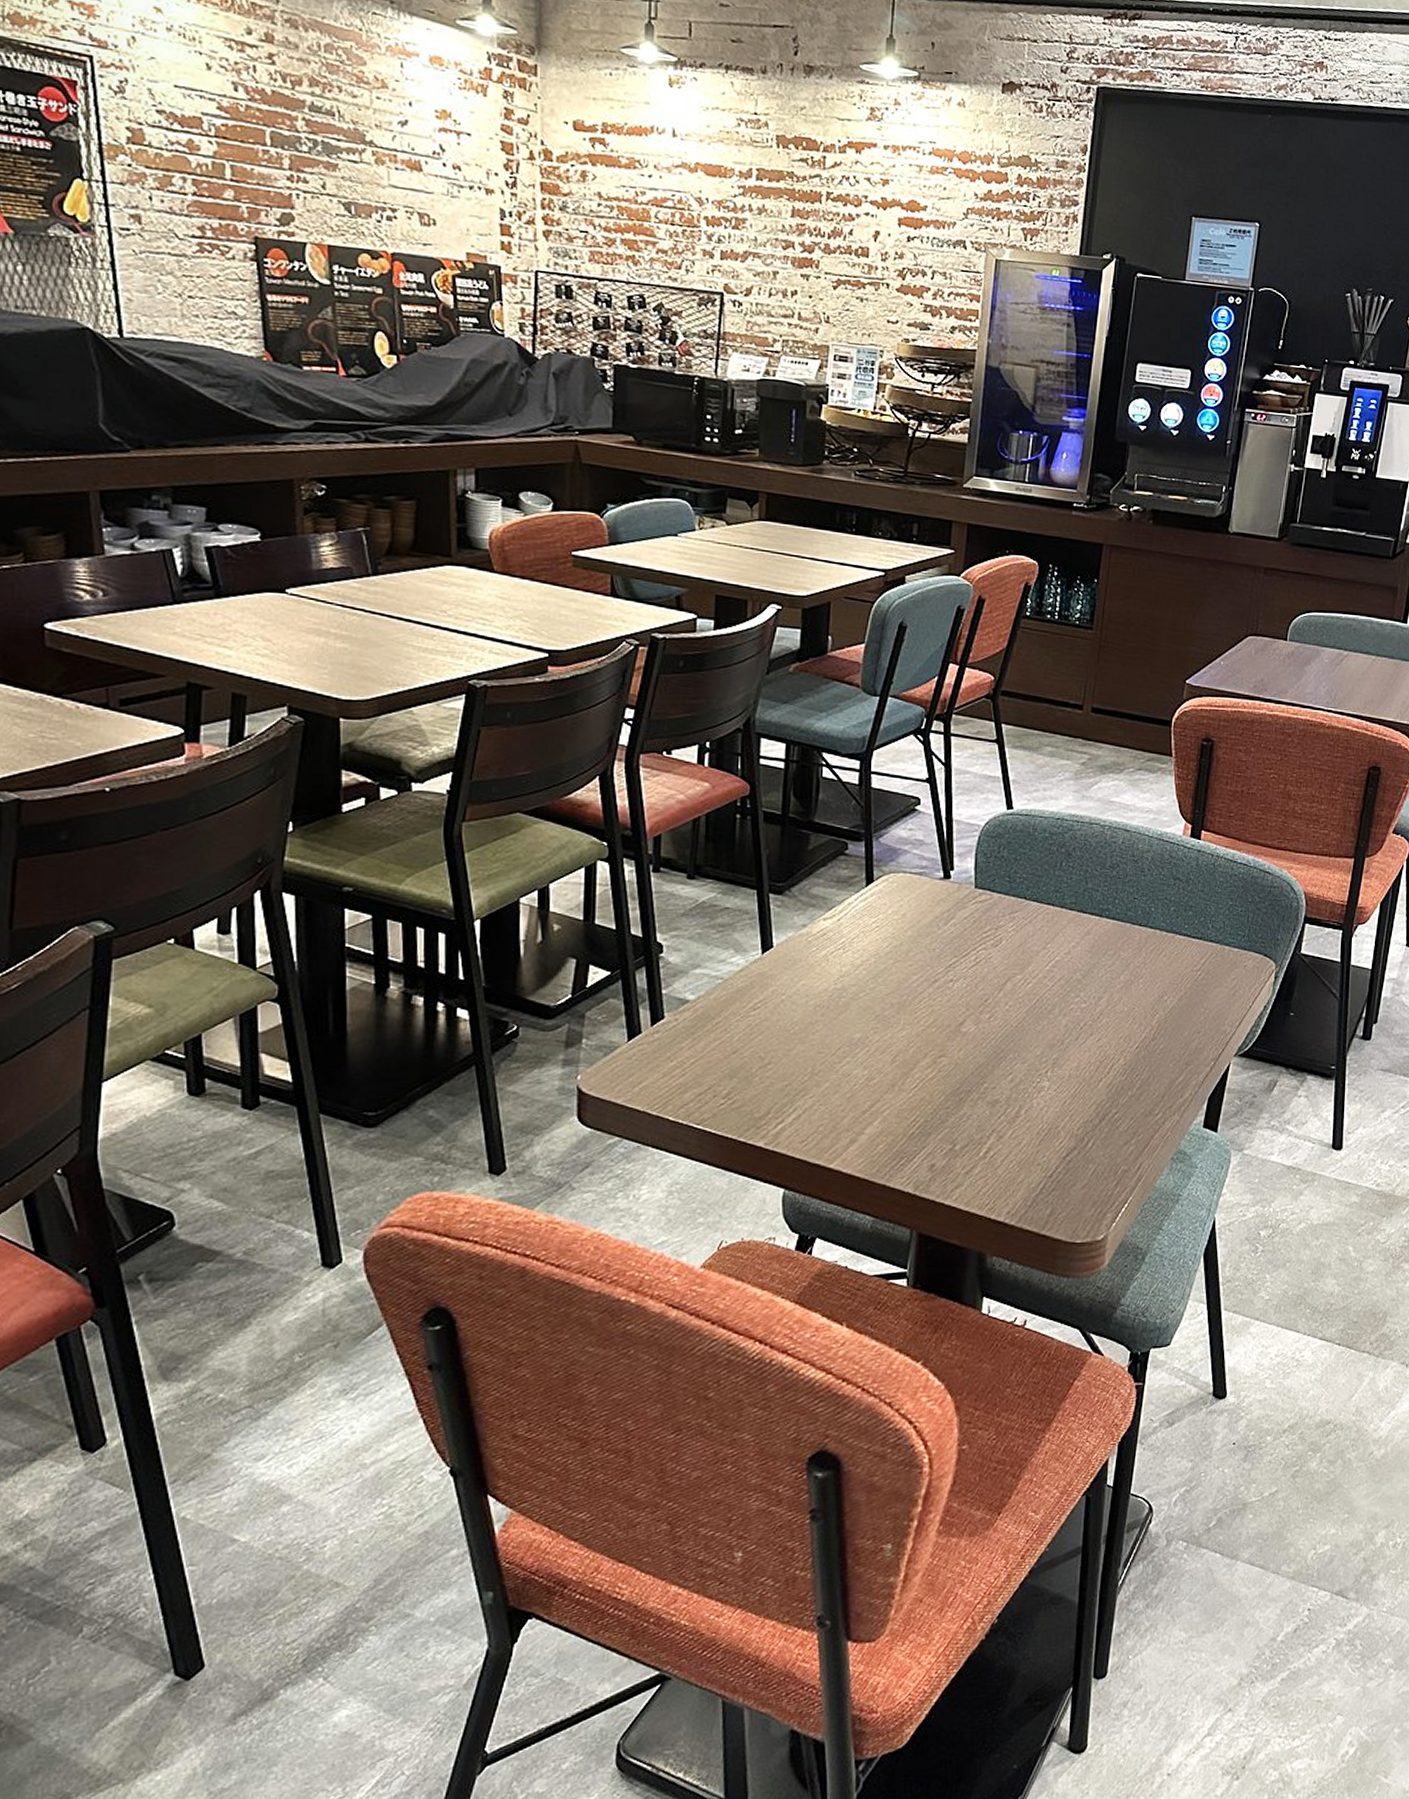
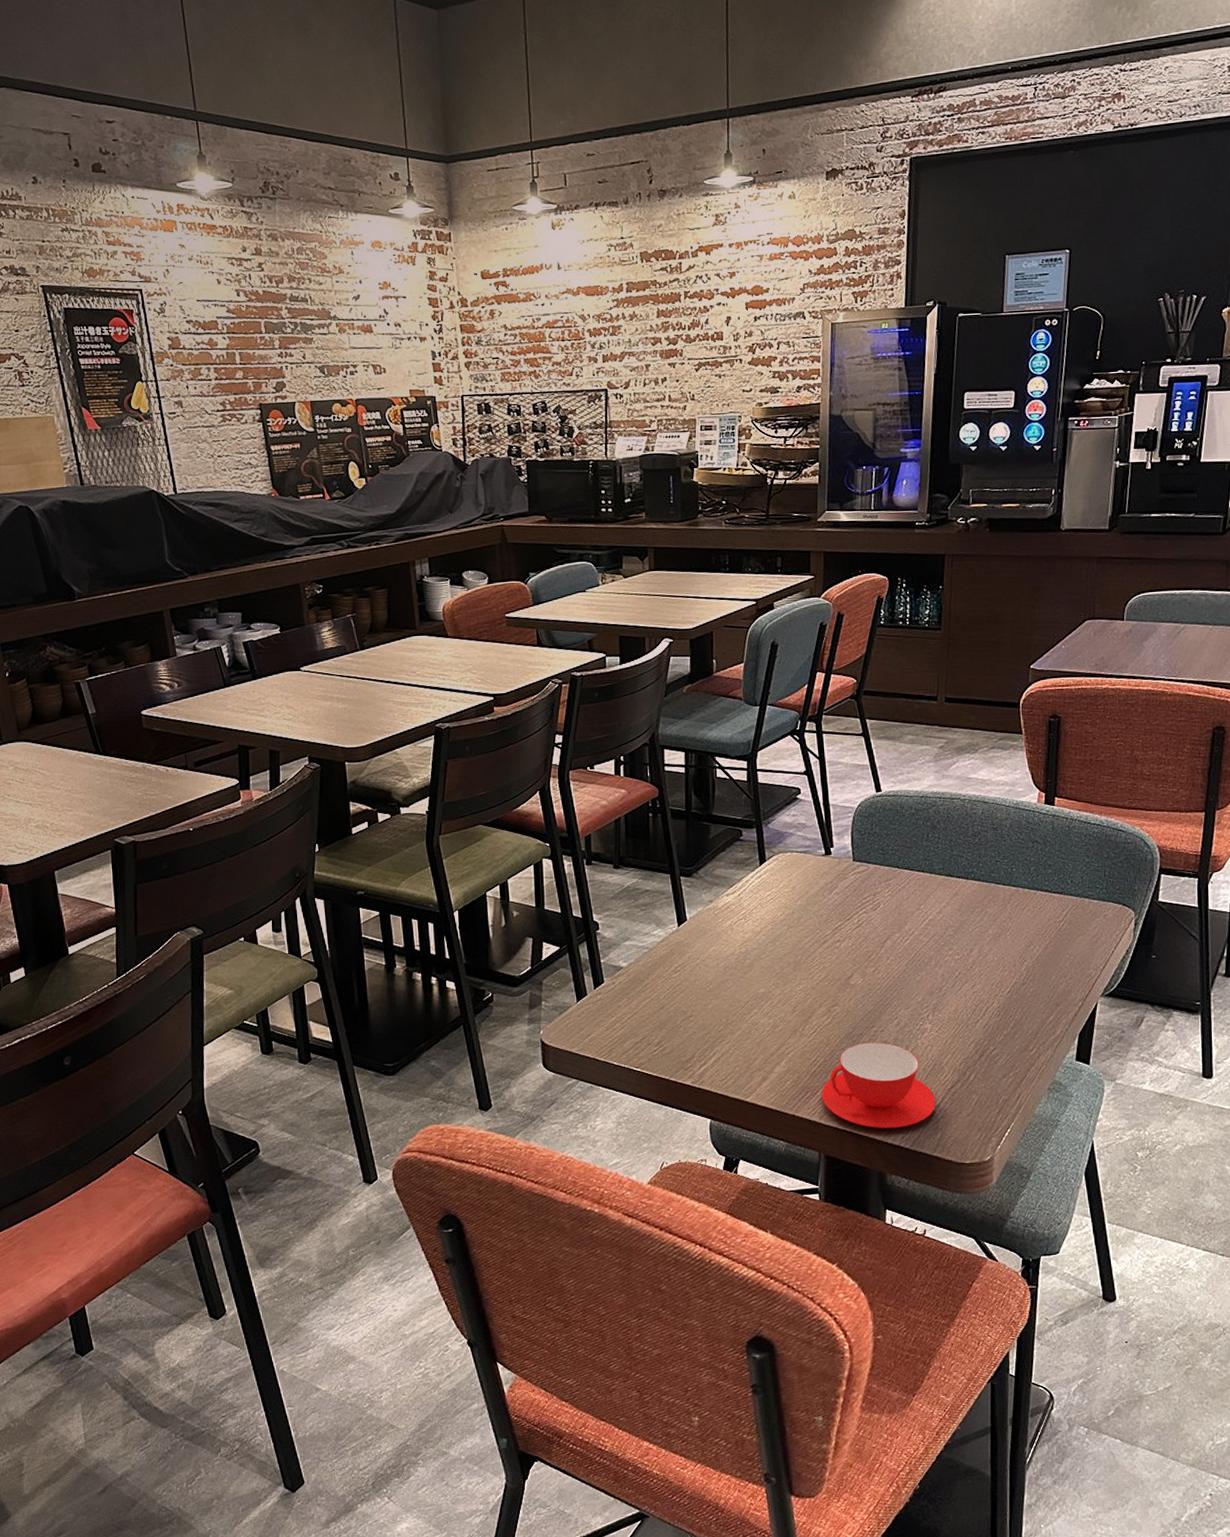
teacup: none [919,1100,1048,1202] -> present [822,1042,936,1128]

